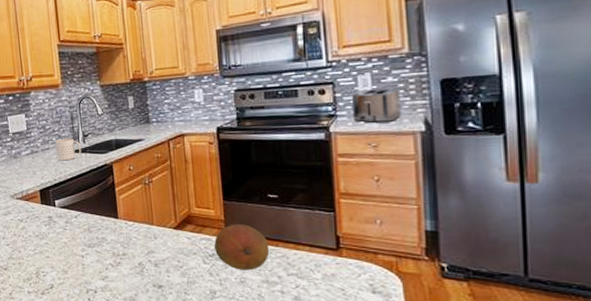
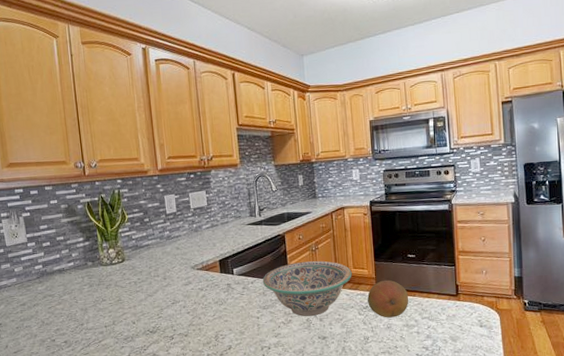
mug: present [54,138,82,161] -> none [233,212,258,233]
decorative bowl: none [87,196,195,261] -> present [262,260,352,317]
toaster: present [351,88,401,123] -> none [466,170,499,197]

